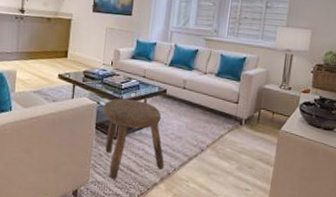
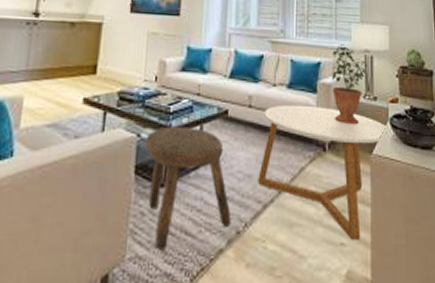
coffee table: none [186,88,298,188] -> present [258,104,389,240]
potted plant: none [252,44,287,108] -> present [332,44,368,125]

